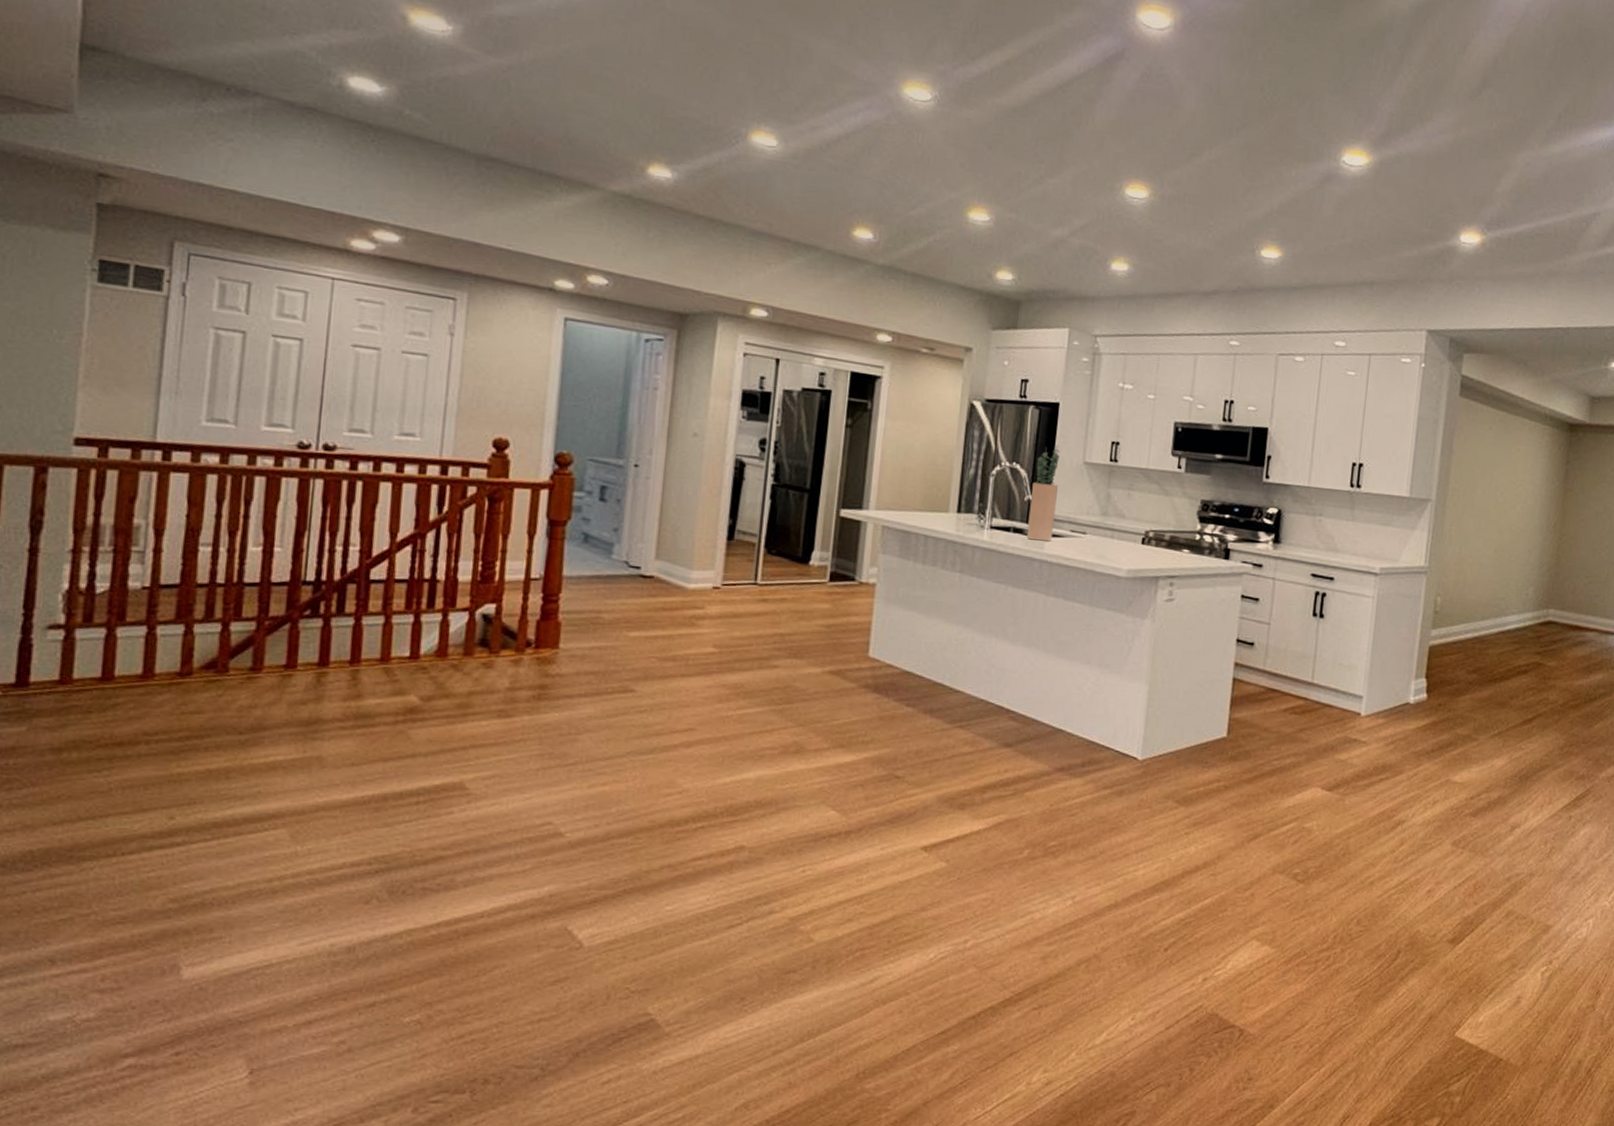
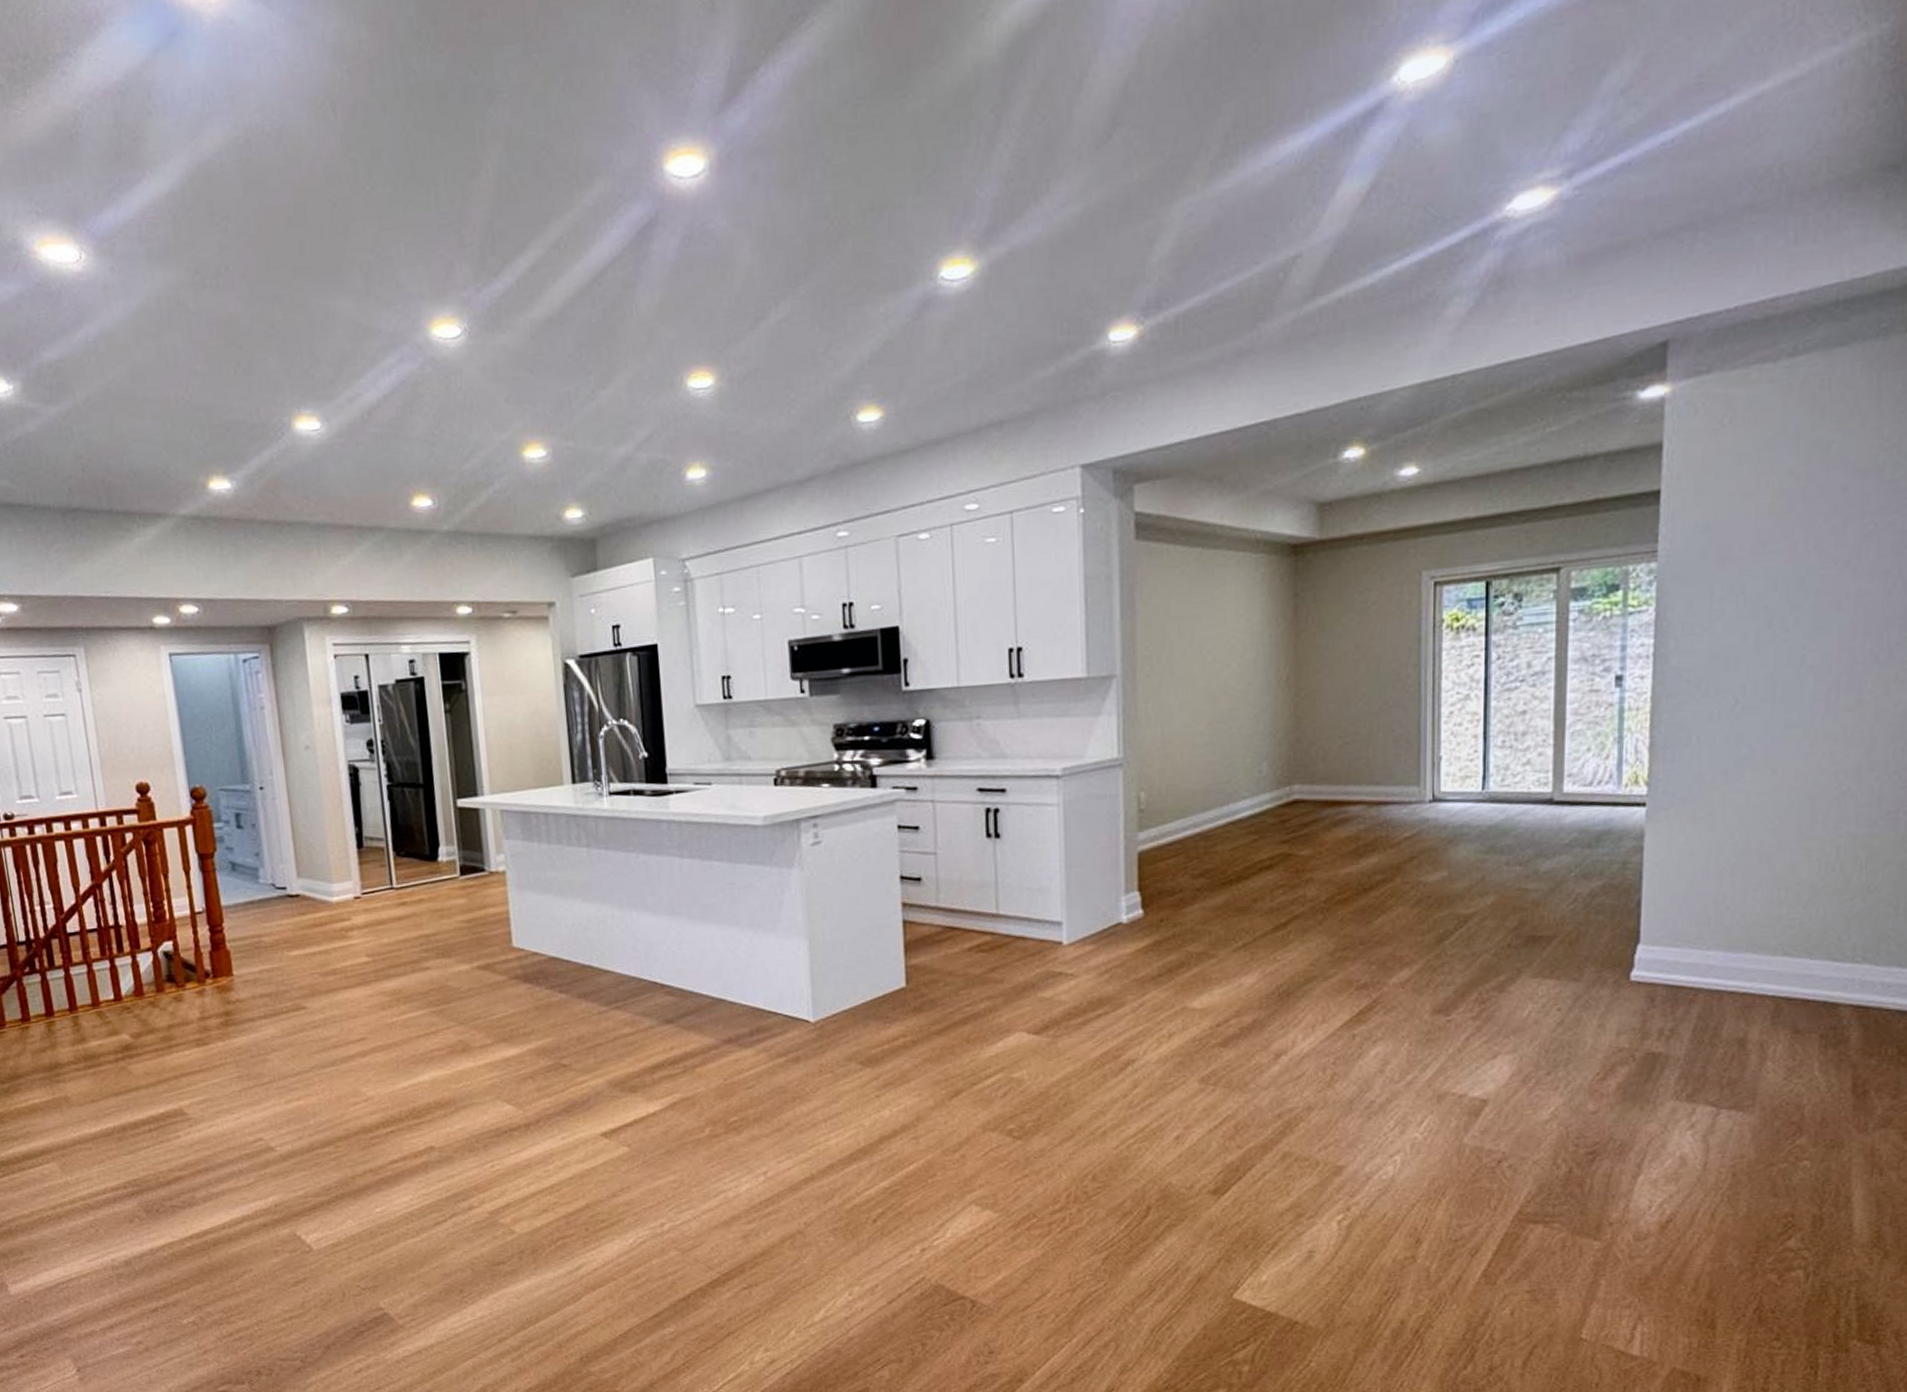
vase: present [1026,444,1060,542] -> none [644,691,676,801]

